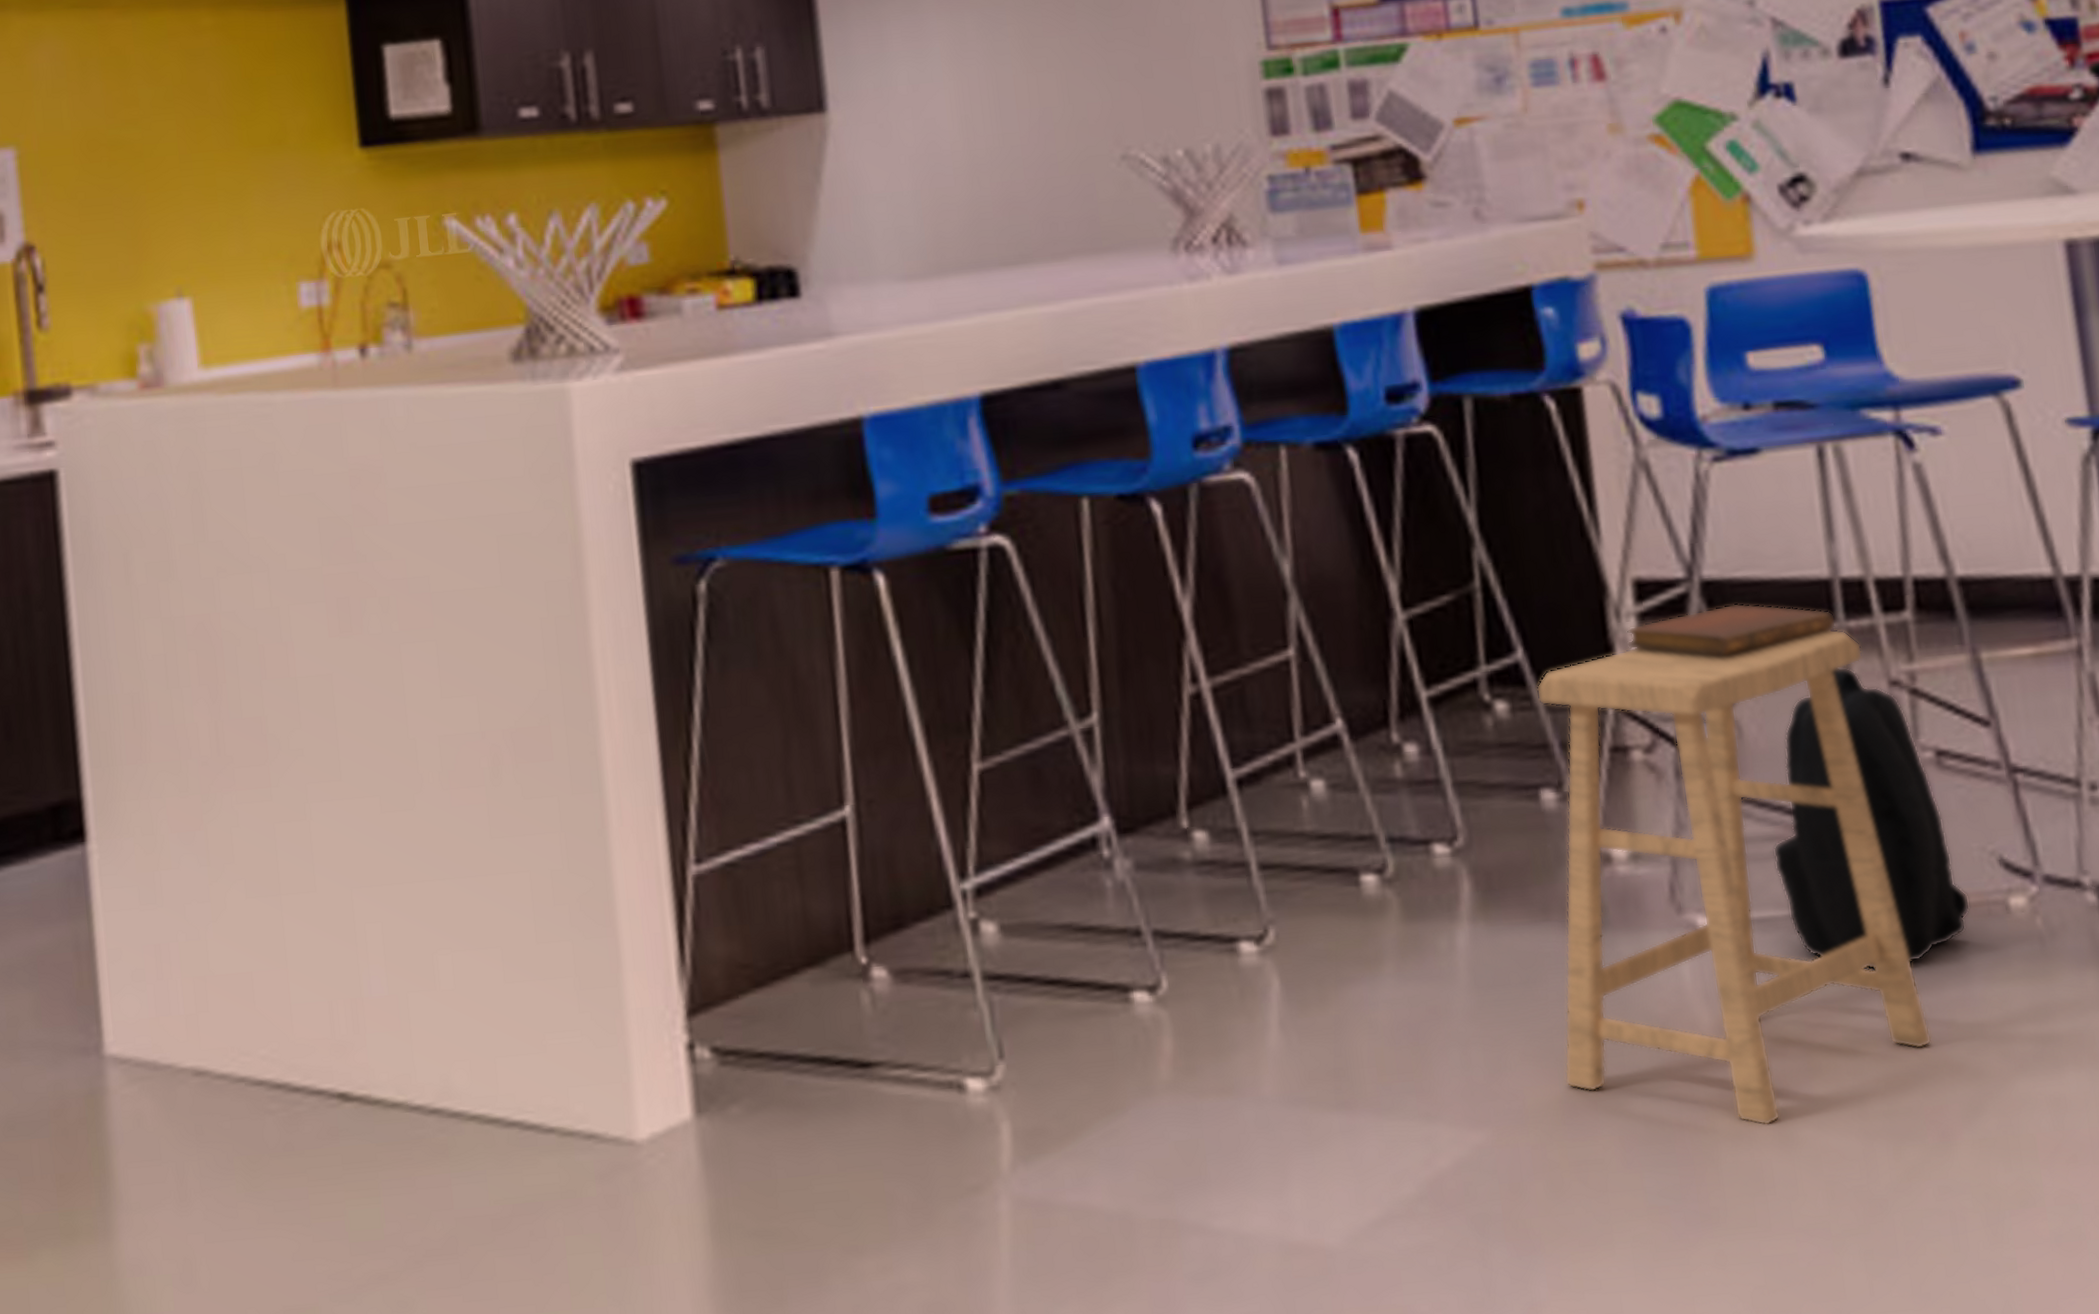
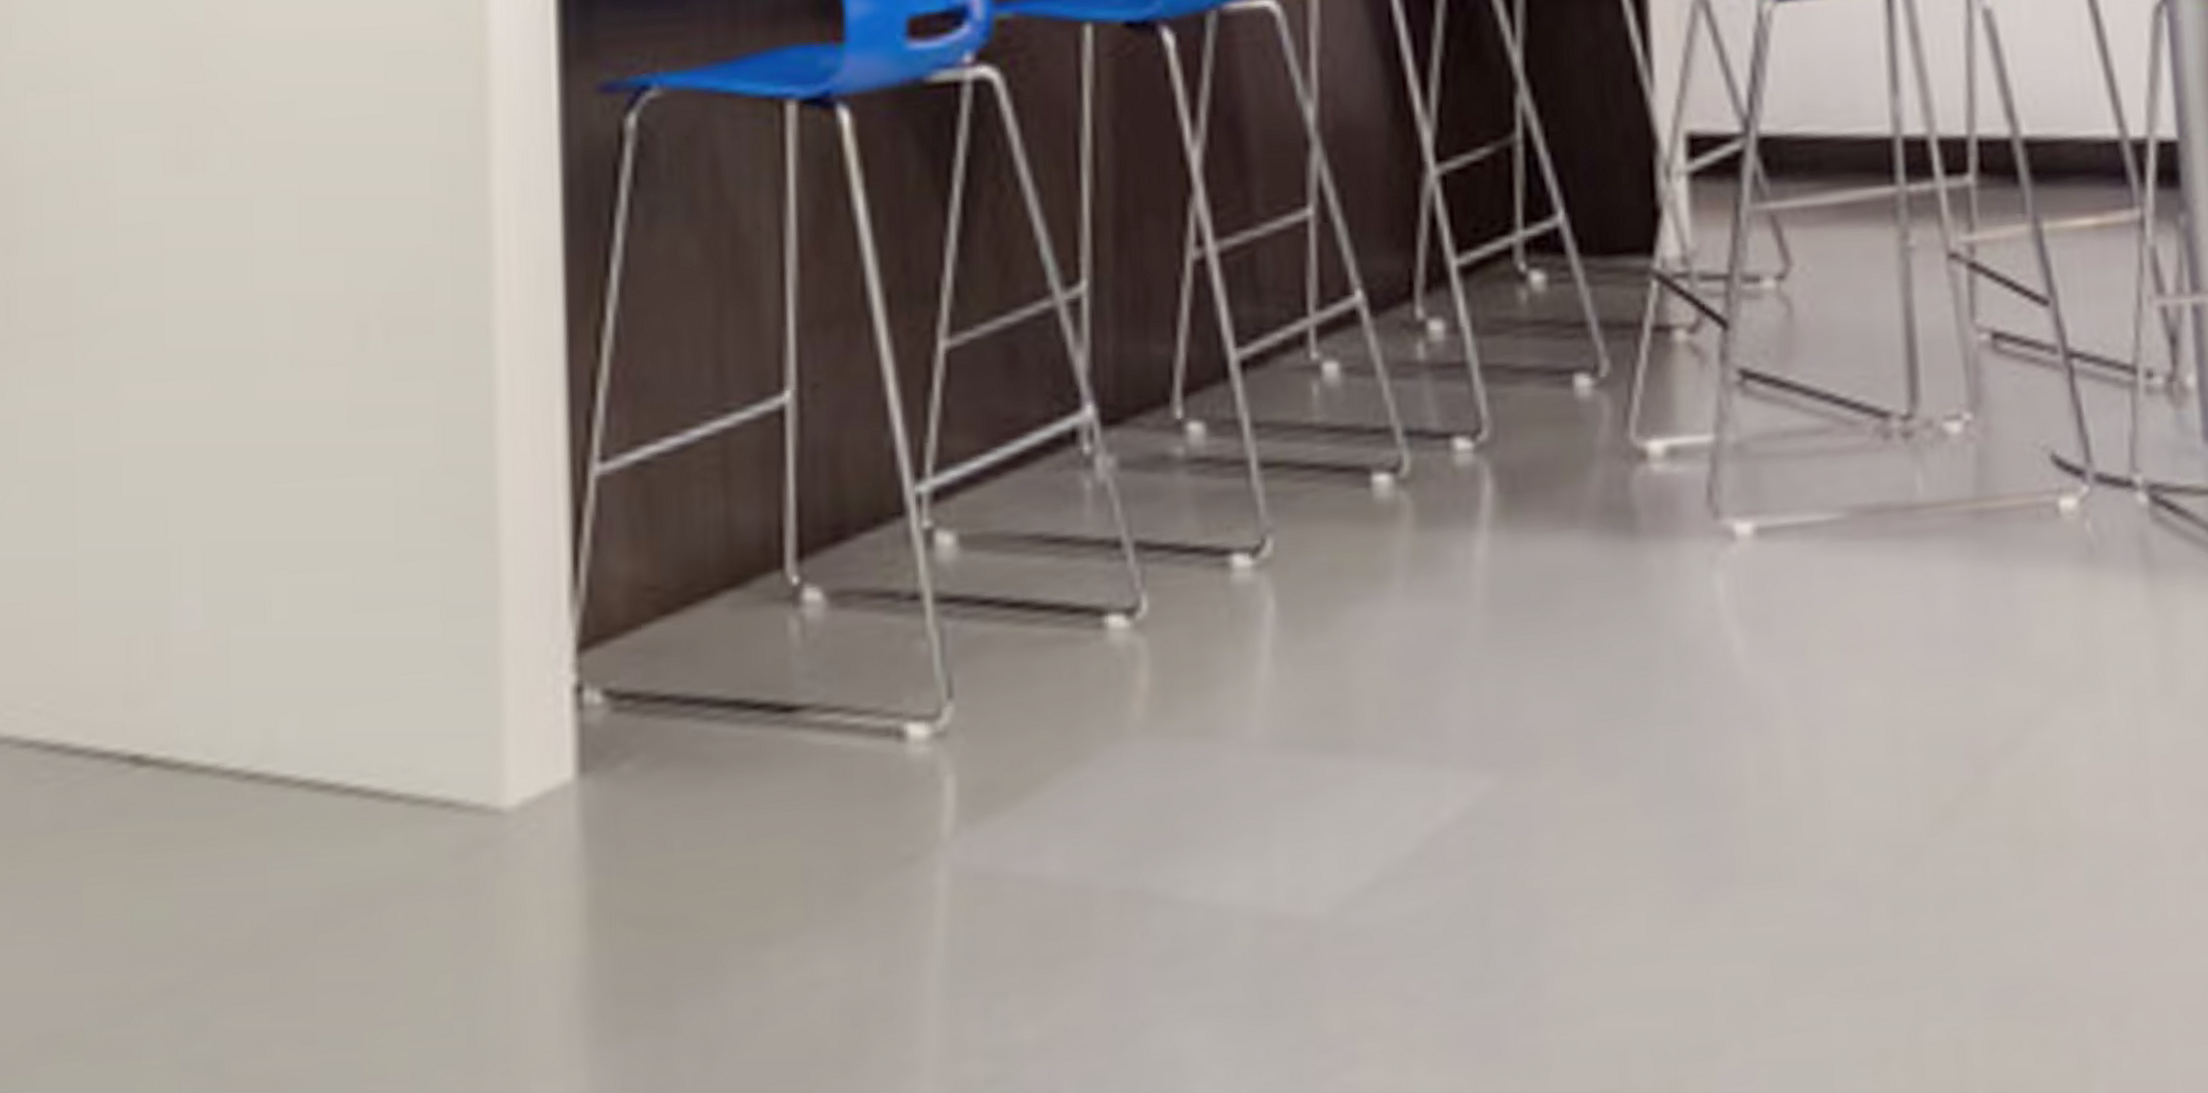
stool: present [1536,629,1933,1126] -> none [1576,194,1974,764]
notebook: present [1626,603,1837,656] -> none [1675,163,1897,223]
backpack: present [1773,667,1970,969] -> none [1818,237,2020,582]

